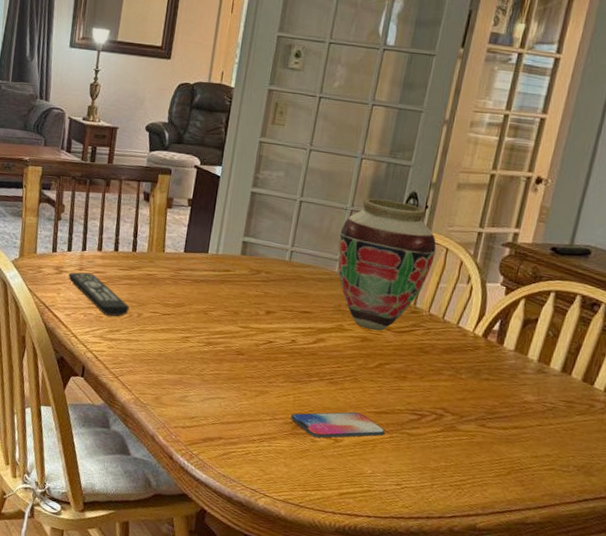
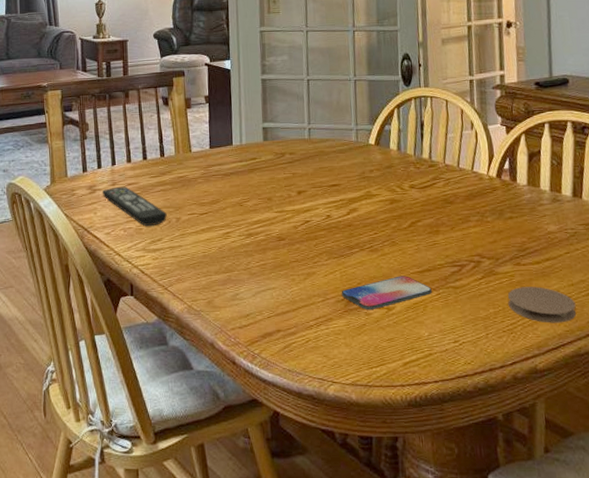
vase: present [338,198,436,331] -> none [349,64,438,191]
coaster: none [462,447,535,491] -> present [508,286,576,323]

